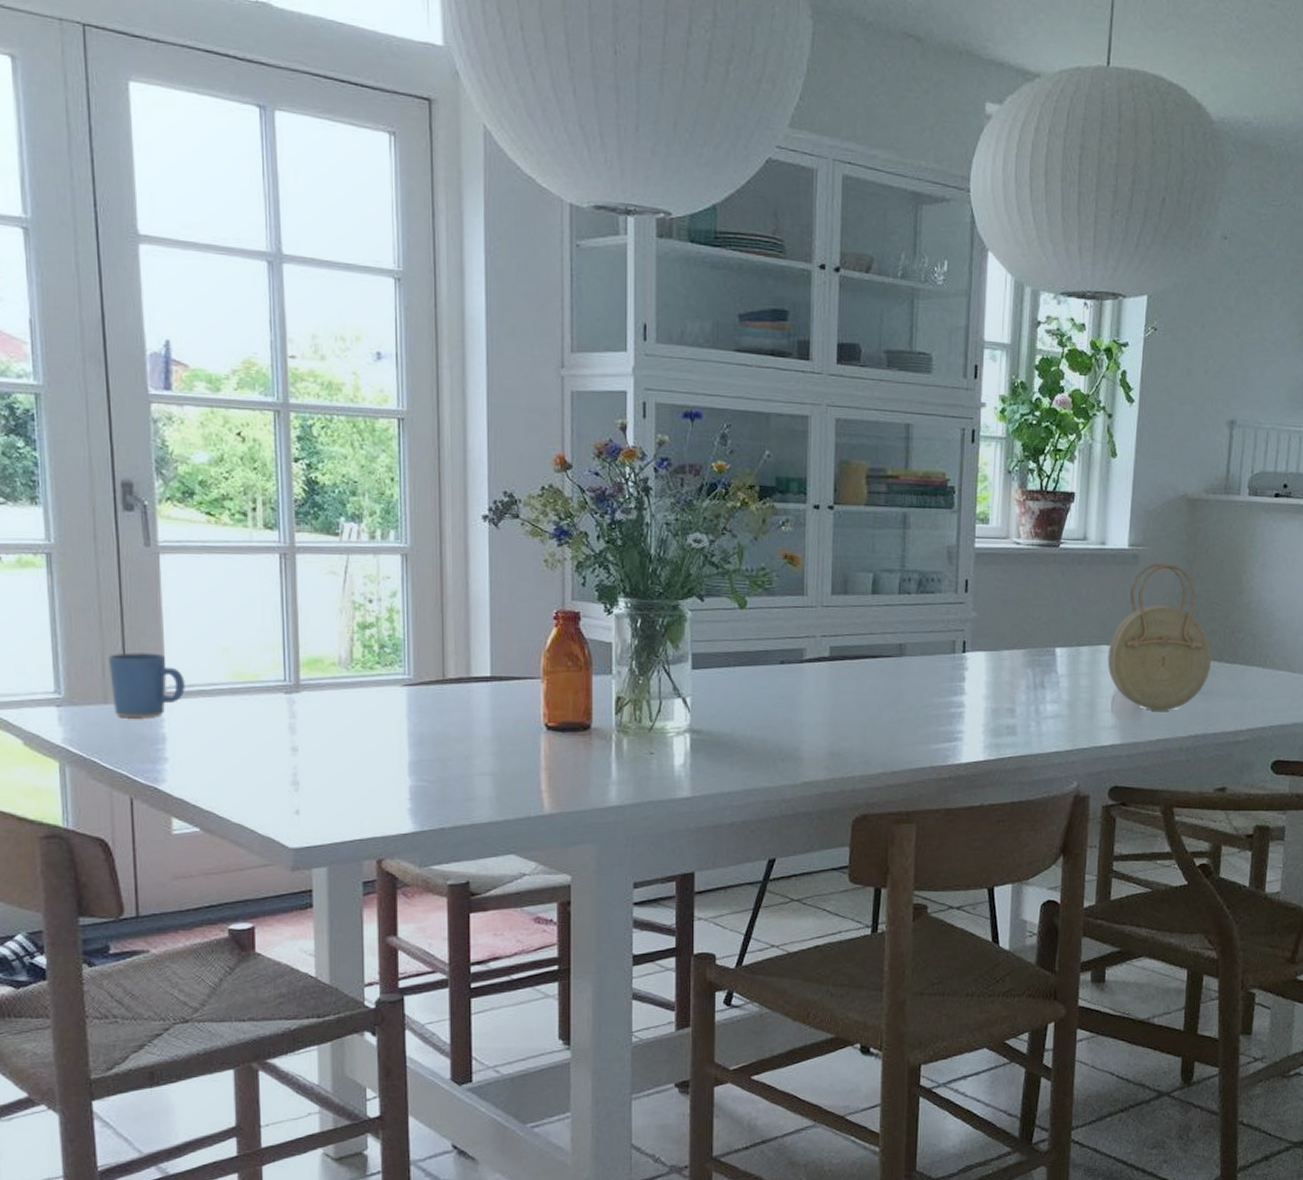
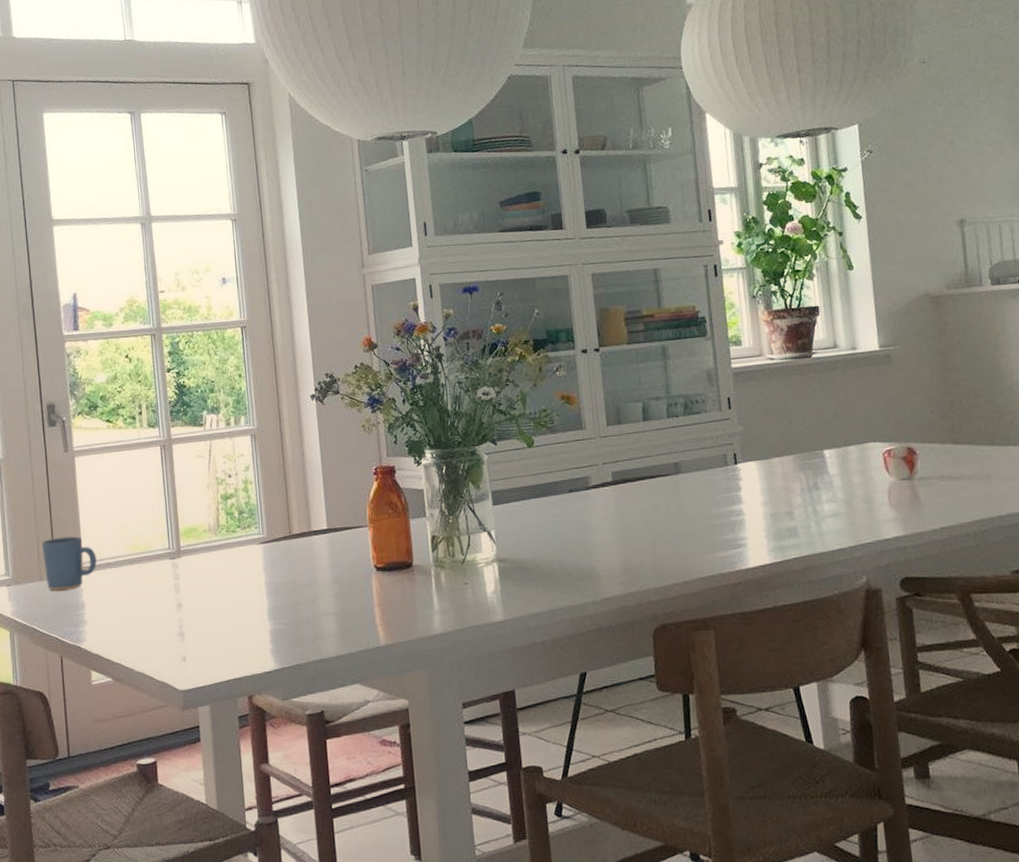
handbag: present [1107,563,1212,711] -> none [875,359,984,500]

